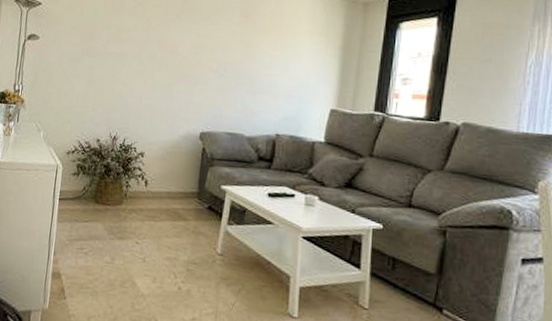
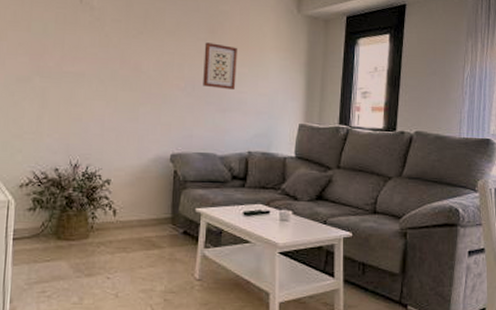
wall art: none [234,26,270,73] -> present [203,42,237,91]

